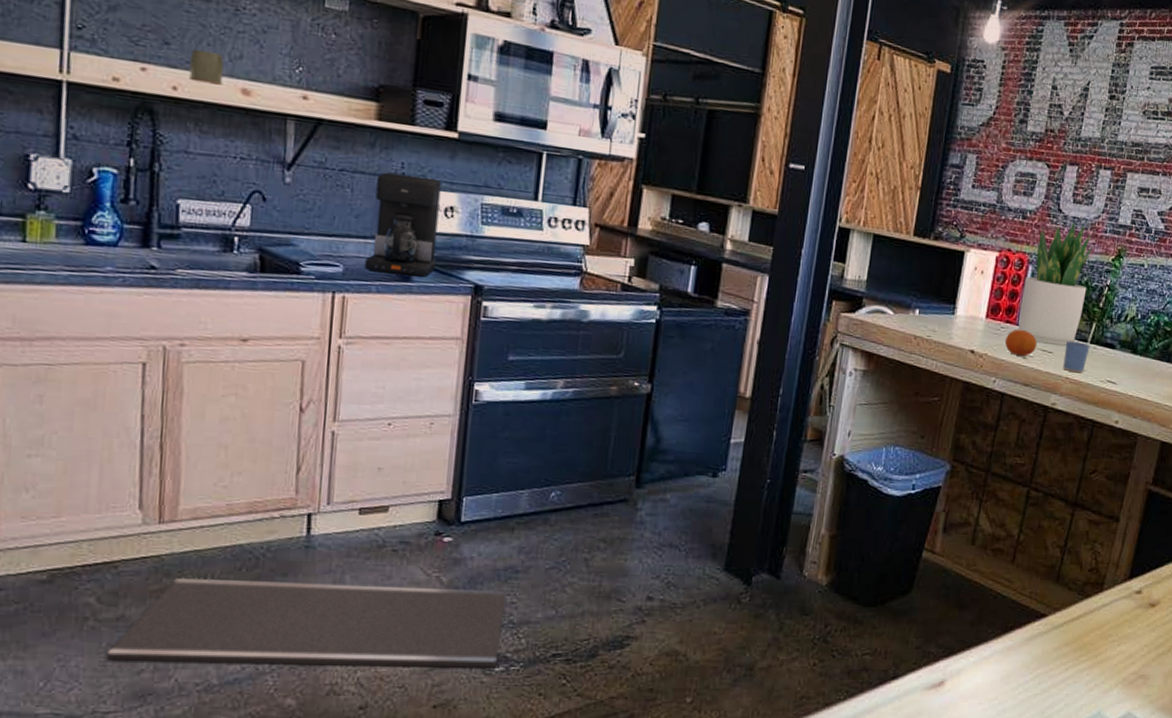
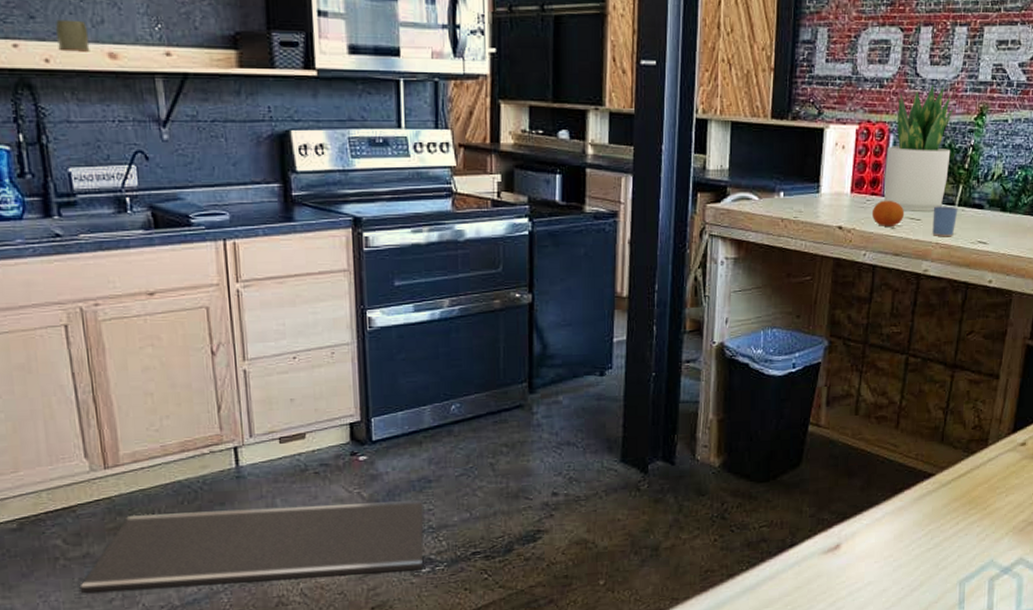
coffee maker: present [364,172,441,277] -> none [248,118,314,216]

